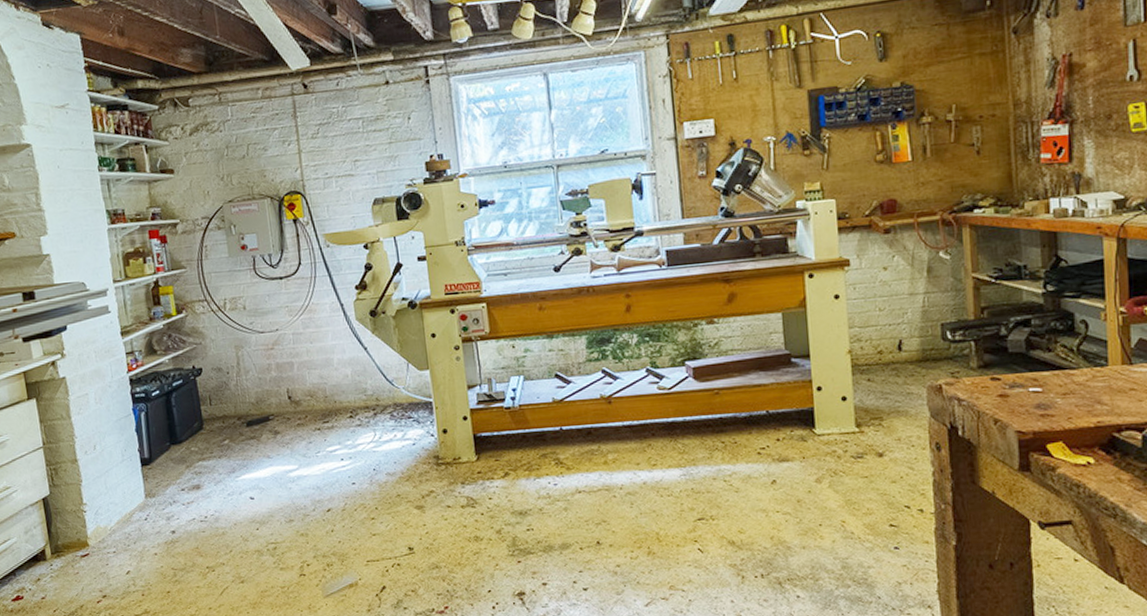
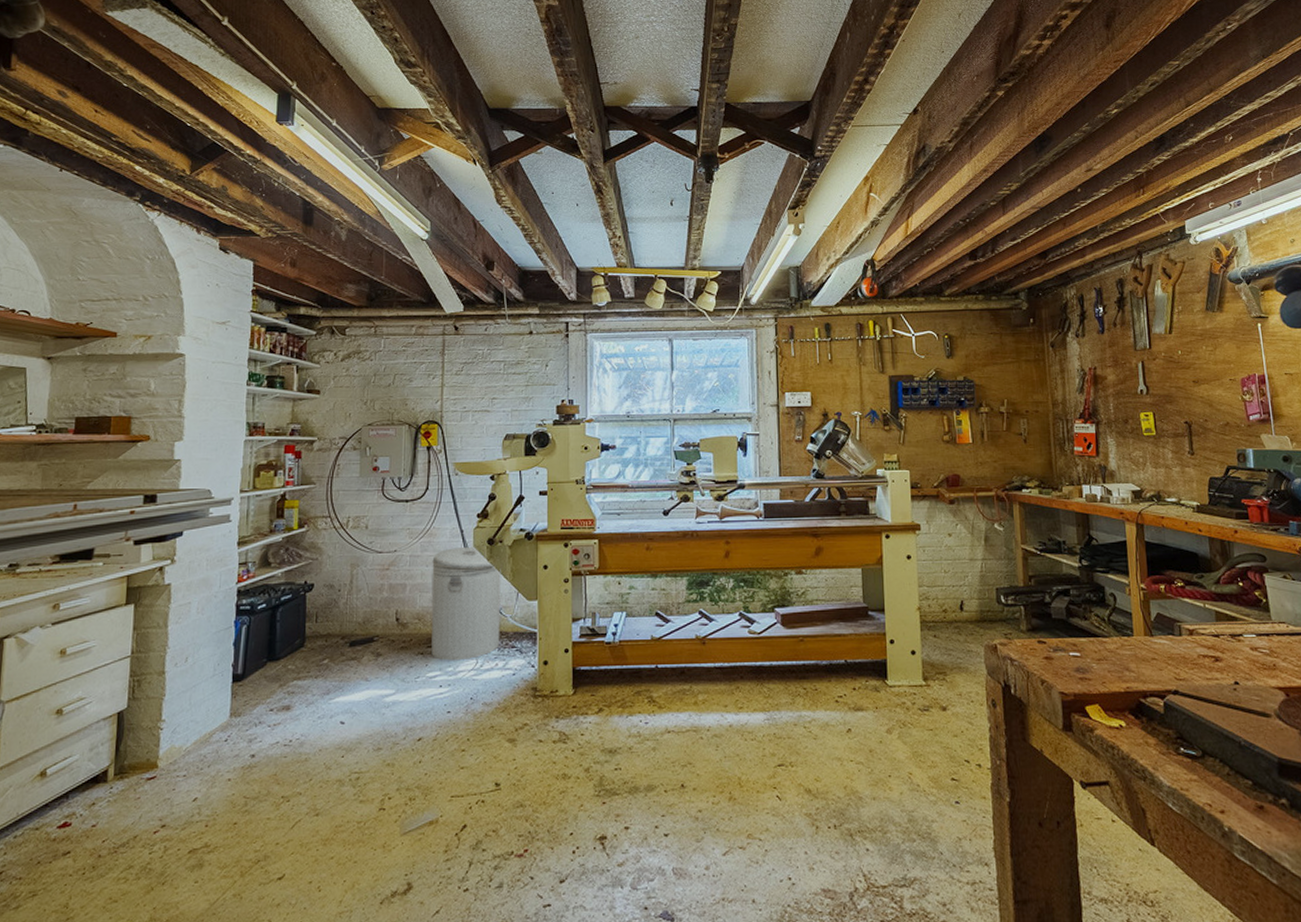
can: none [316,320,396,435] -> present [431,547,501,661]

